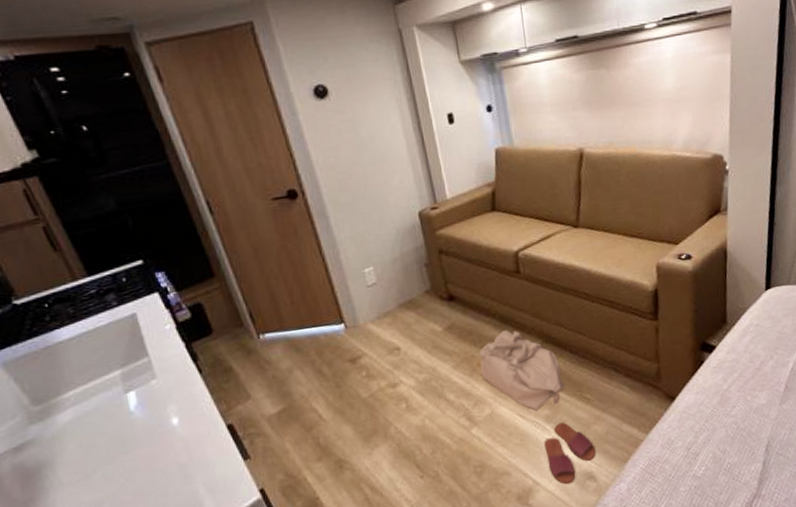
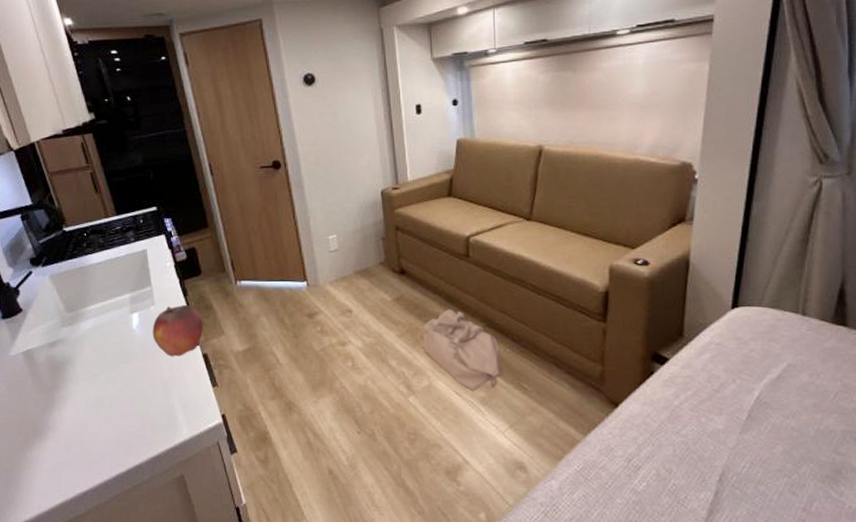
fruit: none [156,370,224,436] -> present [152,304,203,357]
slippers: present [544,422,596,484] -> none [478,407,529,469]

